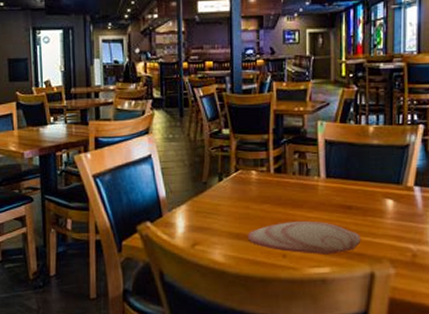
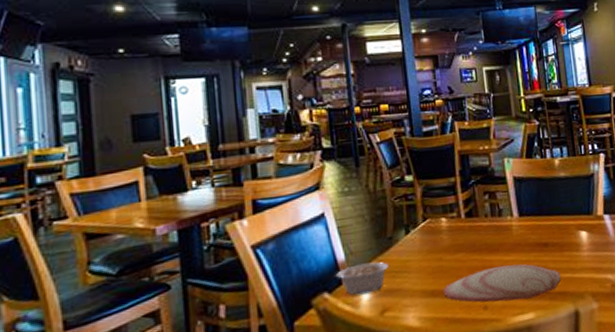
legume: none [155,202,201,228] -> present [333,262,389,296]

